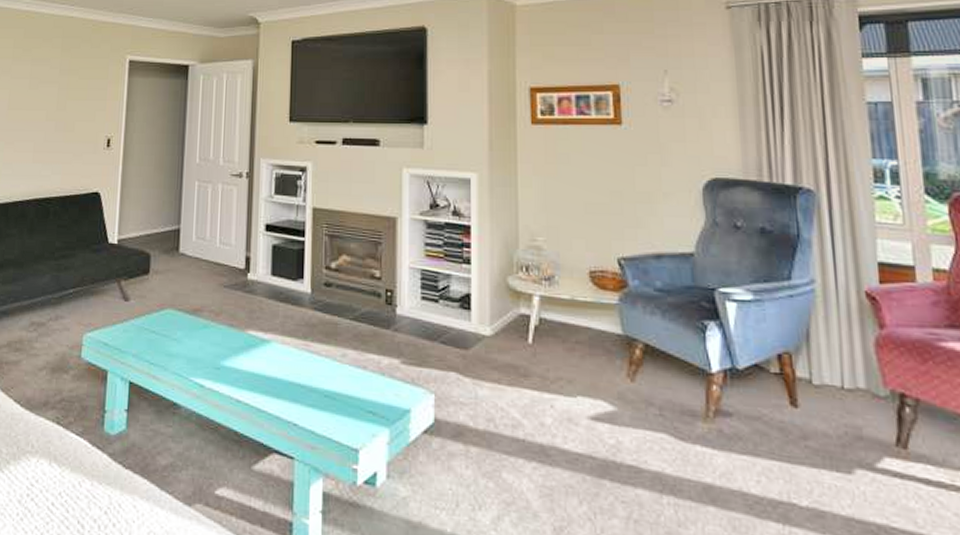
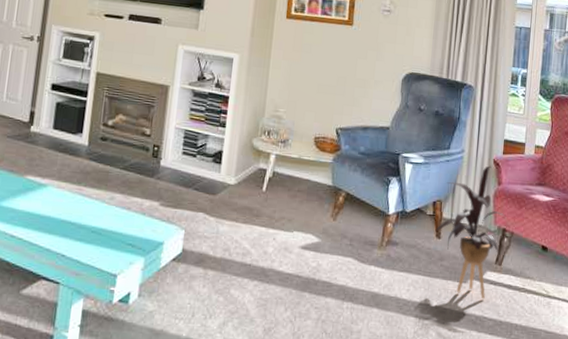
house plant: none [784,301,901,499] -> present [433,166,506,299]

